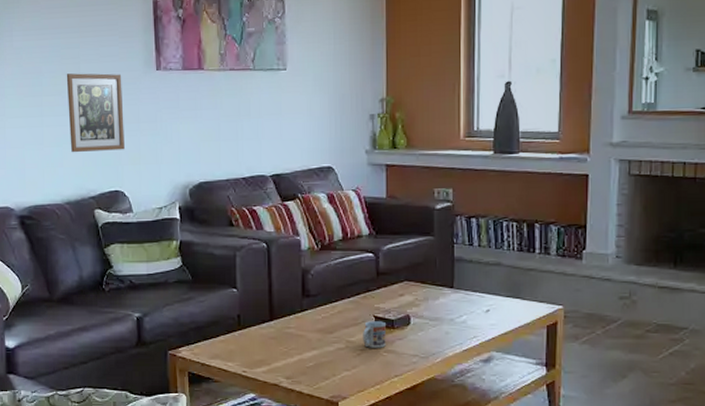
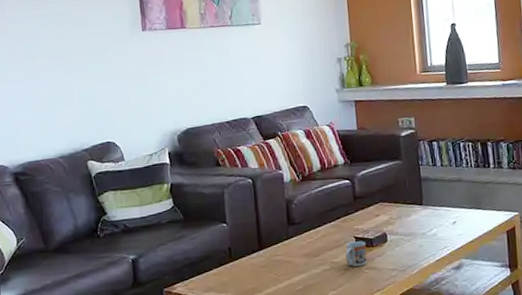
picture frame: present [66,73,125,153] -> none [57,36,115,111]

